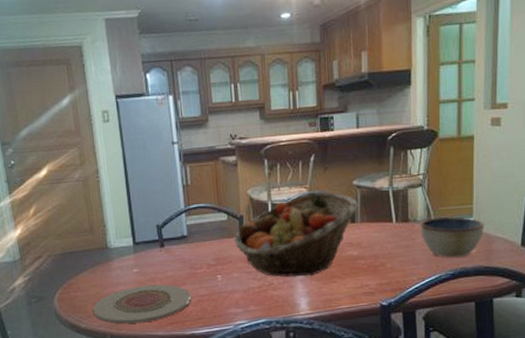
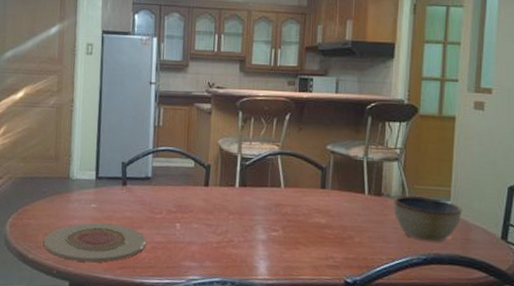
fruit basket: present [234,192,358,278] -> none [198,151,330,239]

